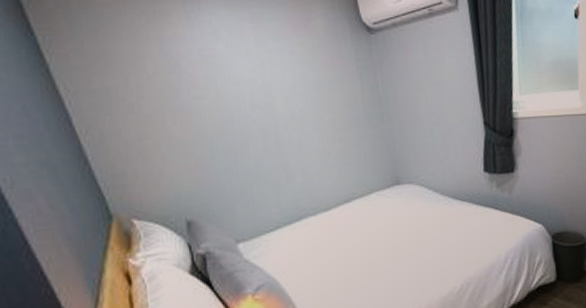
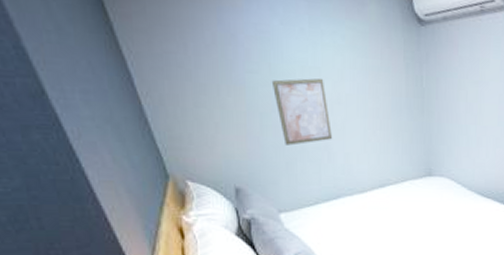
wall art: none [219,96,290,169] -> present [271,78,333,146]

